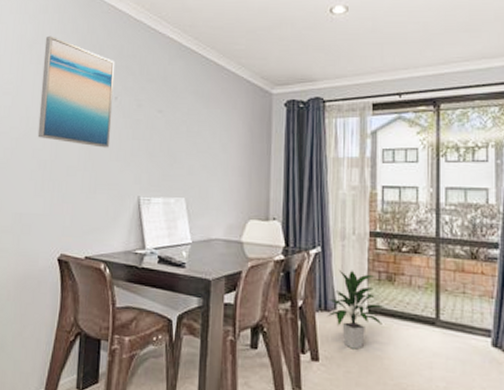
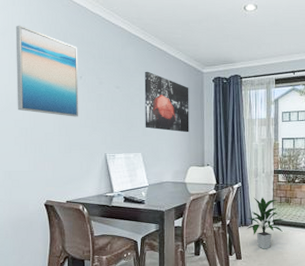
wall art: none [191,91,252,173] -> present [144,71,189,133]

